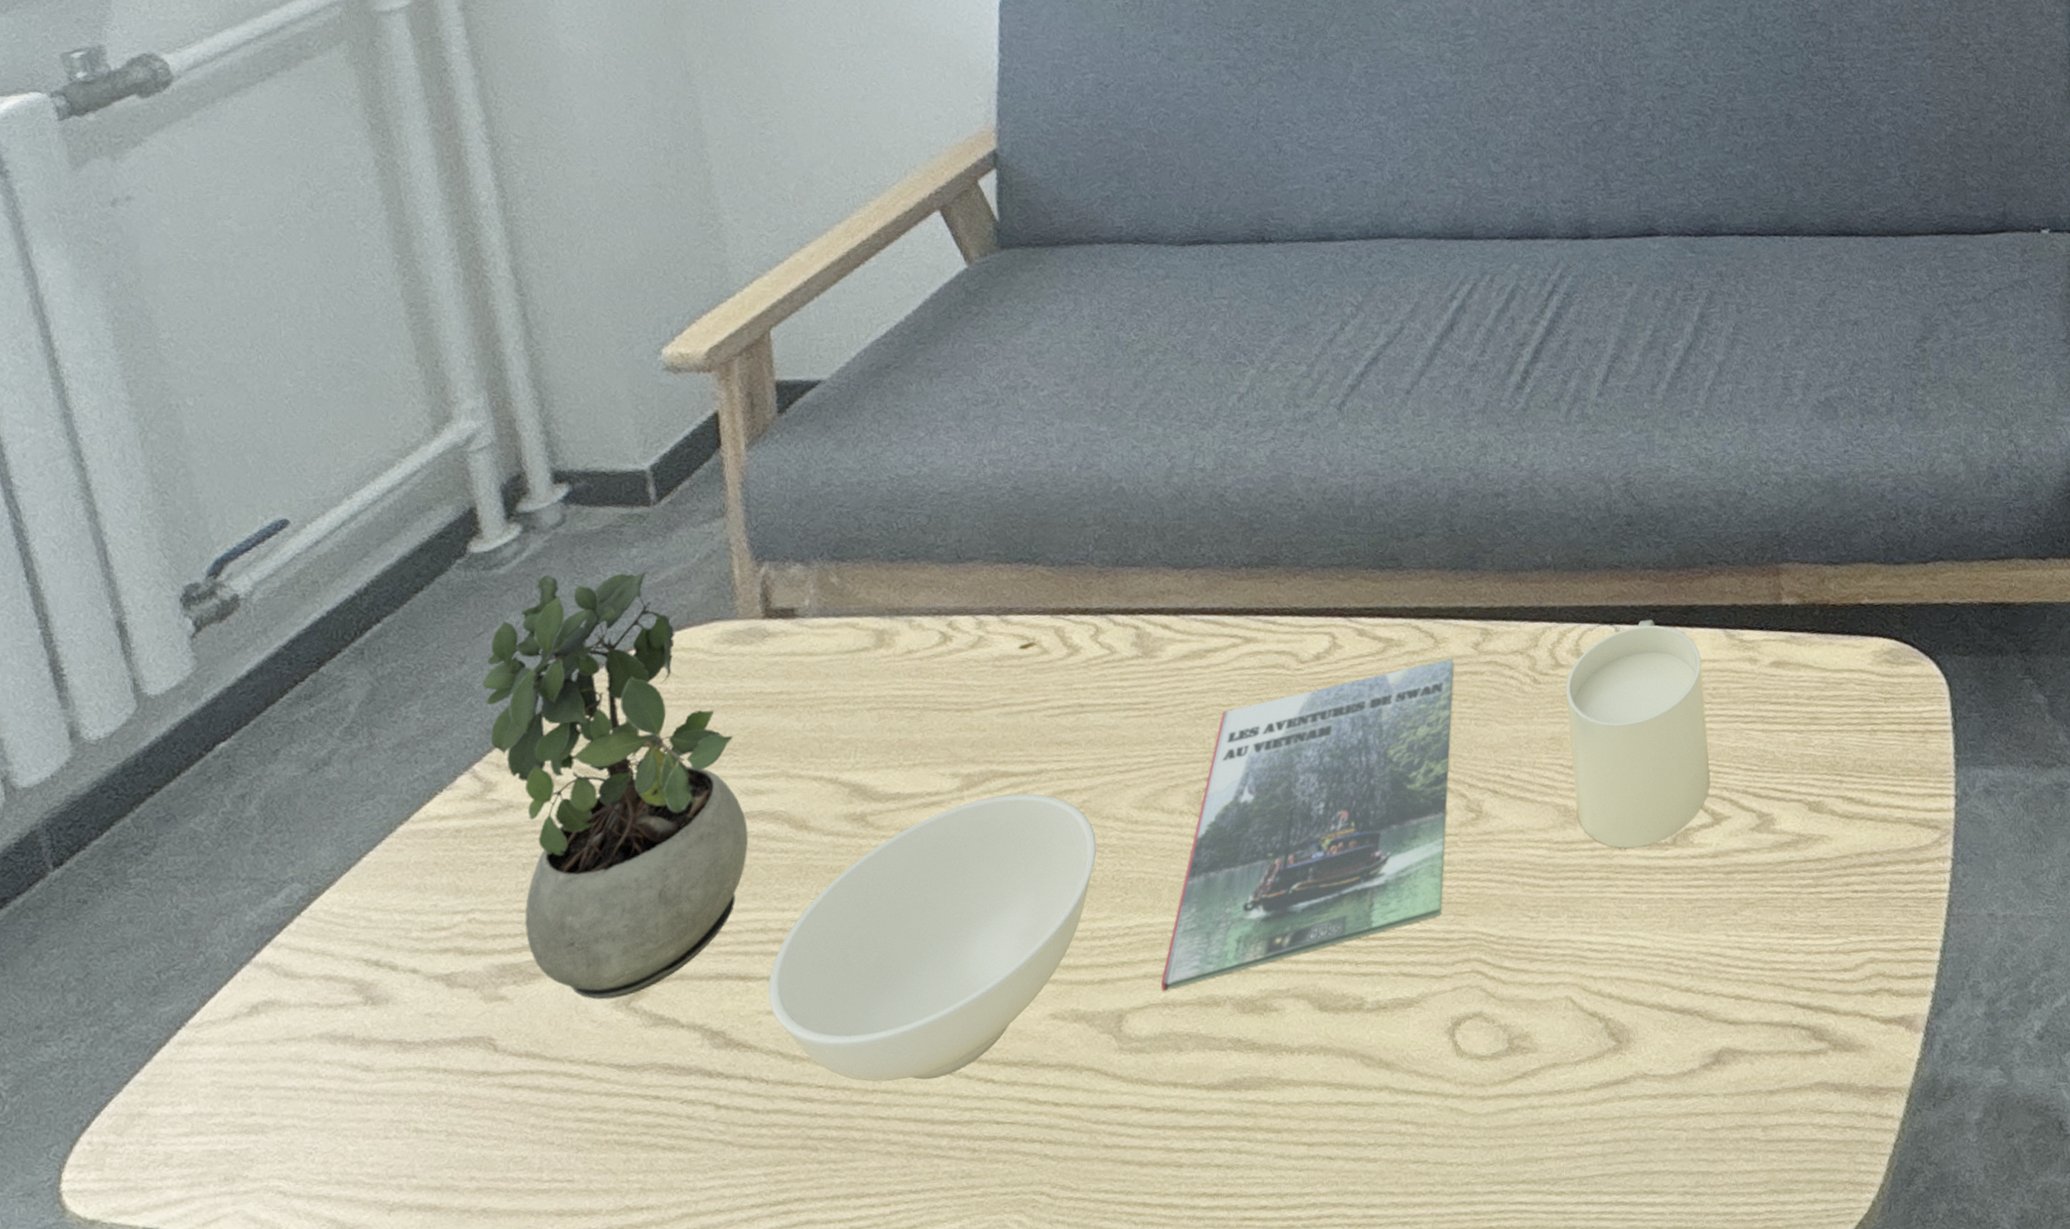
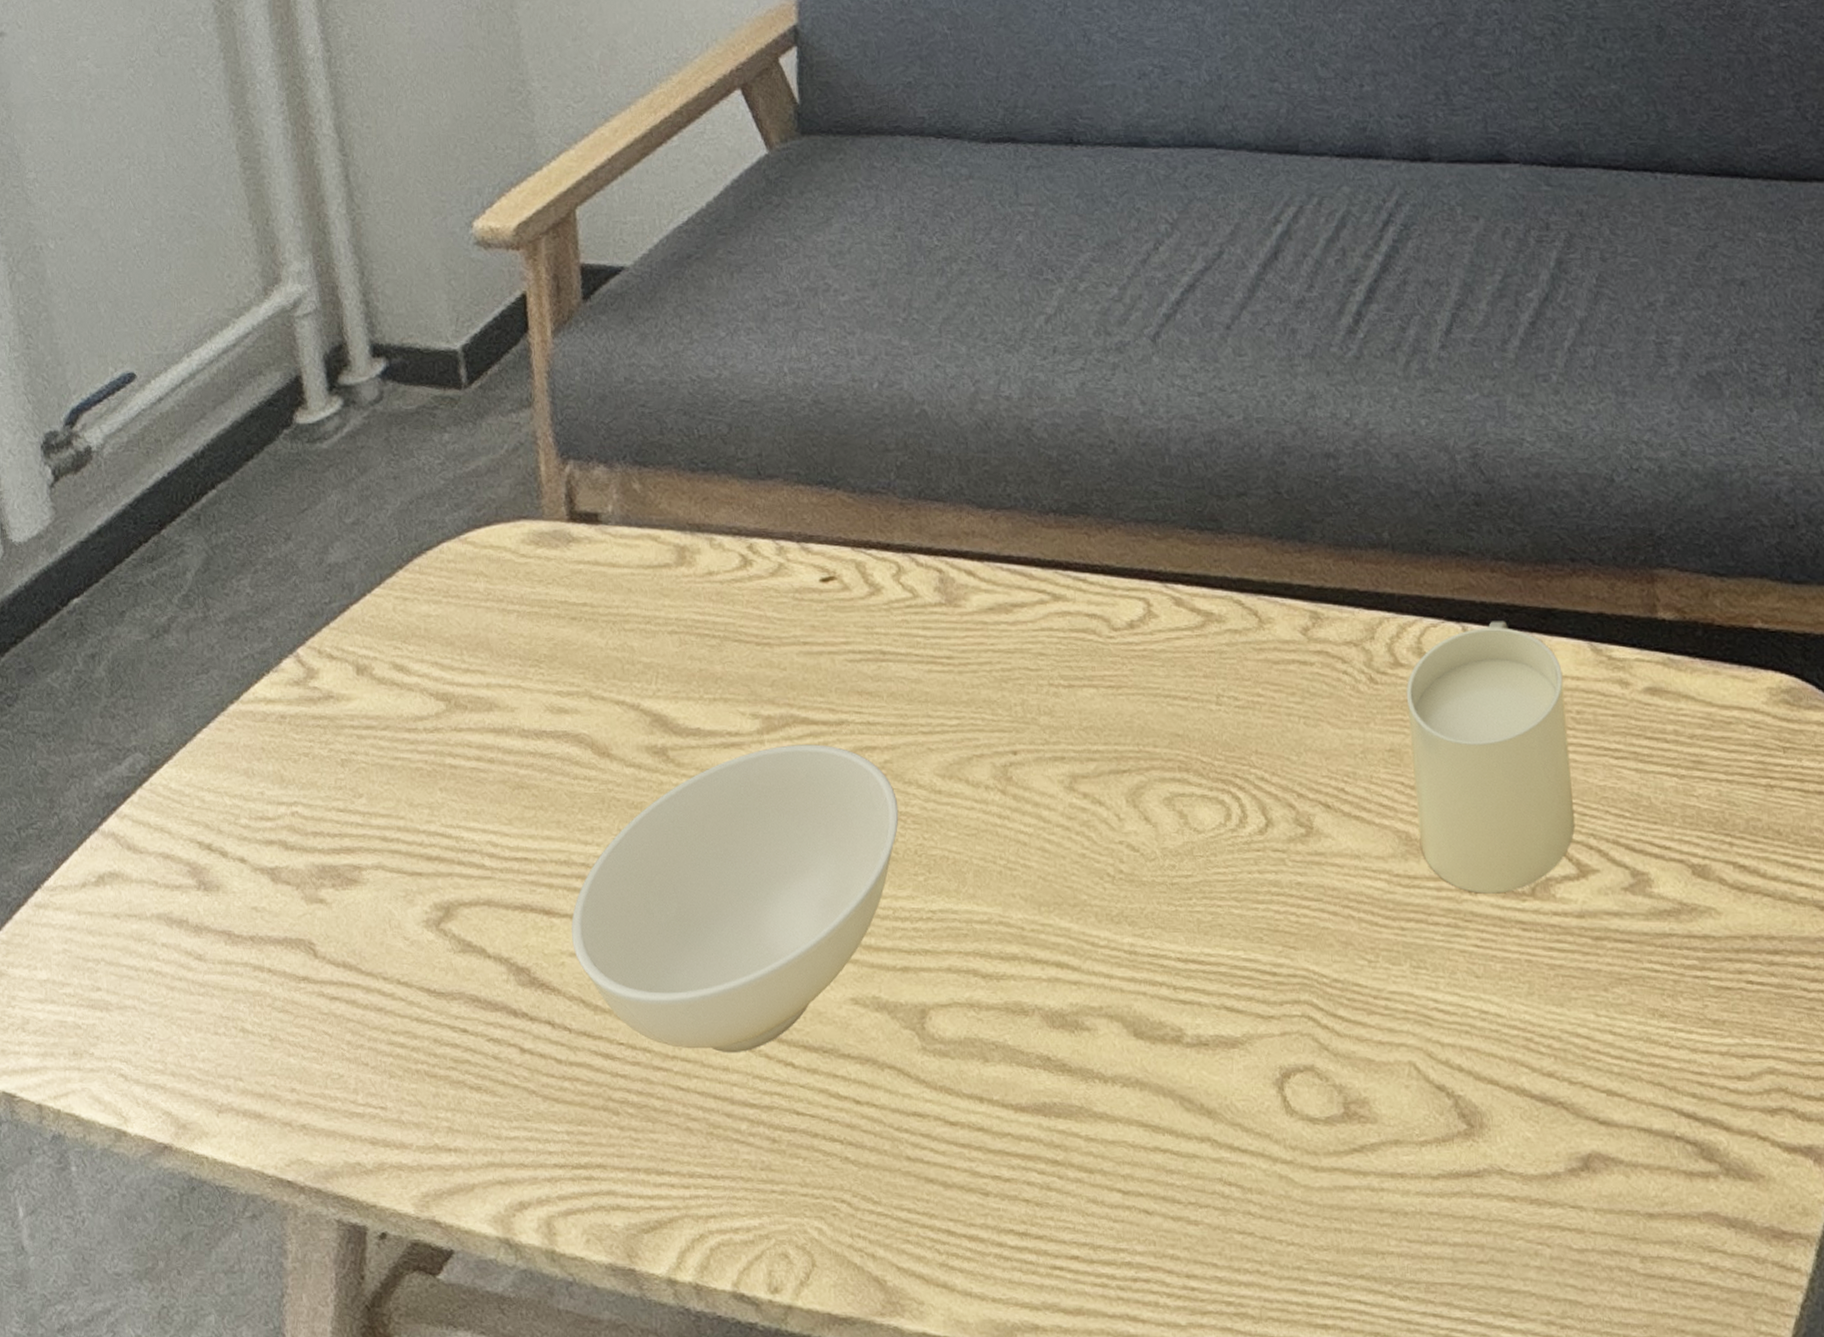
potted plant: present [482,572,749,1000] -> none [305,453,553,917]
magazine: present [1161,658,1454,991] -> none [966,643,1281,989]

